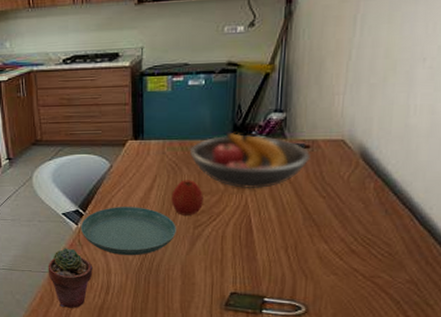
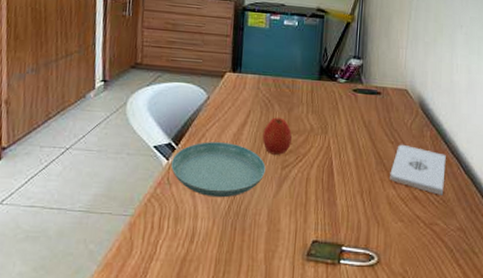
potted succulent: present [48,248,93,308] -> none [130,187,180,261]
fruit bowl: present [189,133,310,189] -> none [281,74,381,131]
notepad: none [320,198,395,248] -> present [390,144,446,195]

